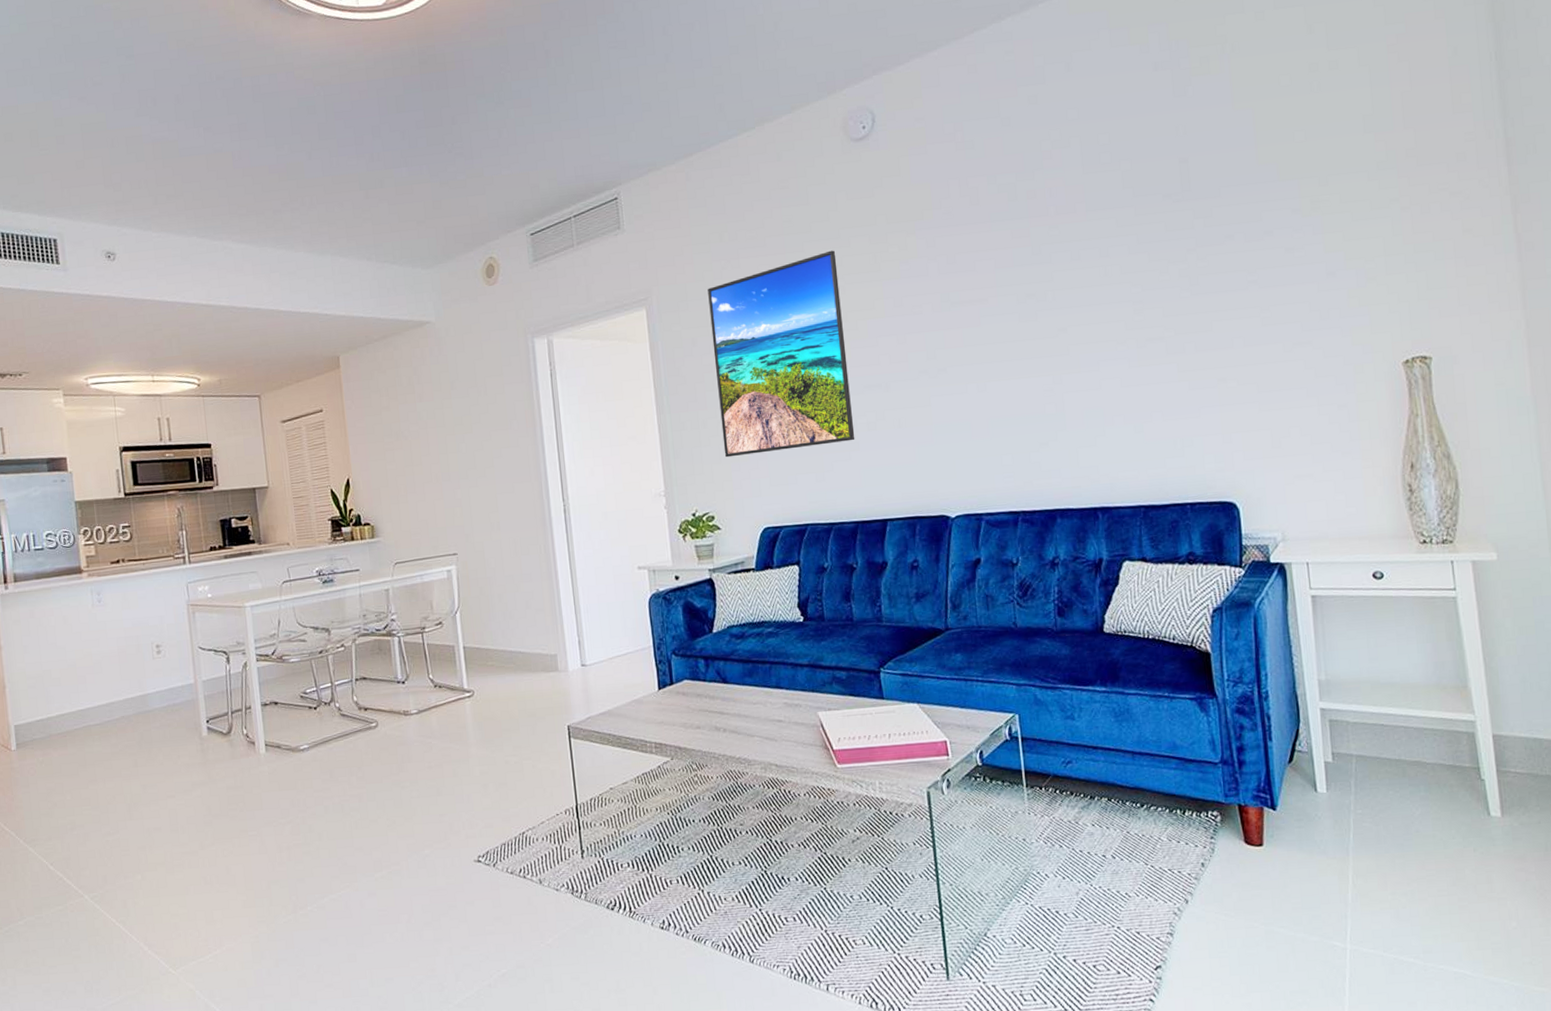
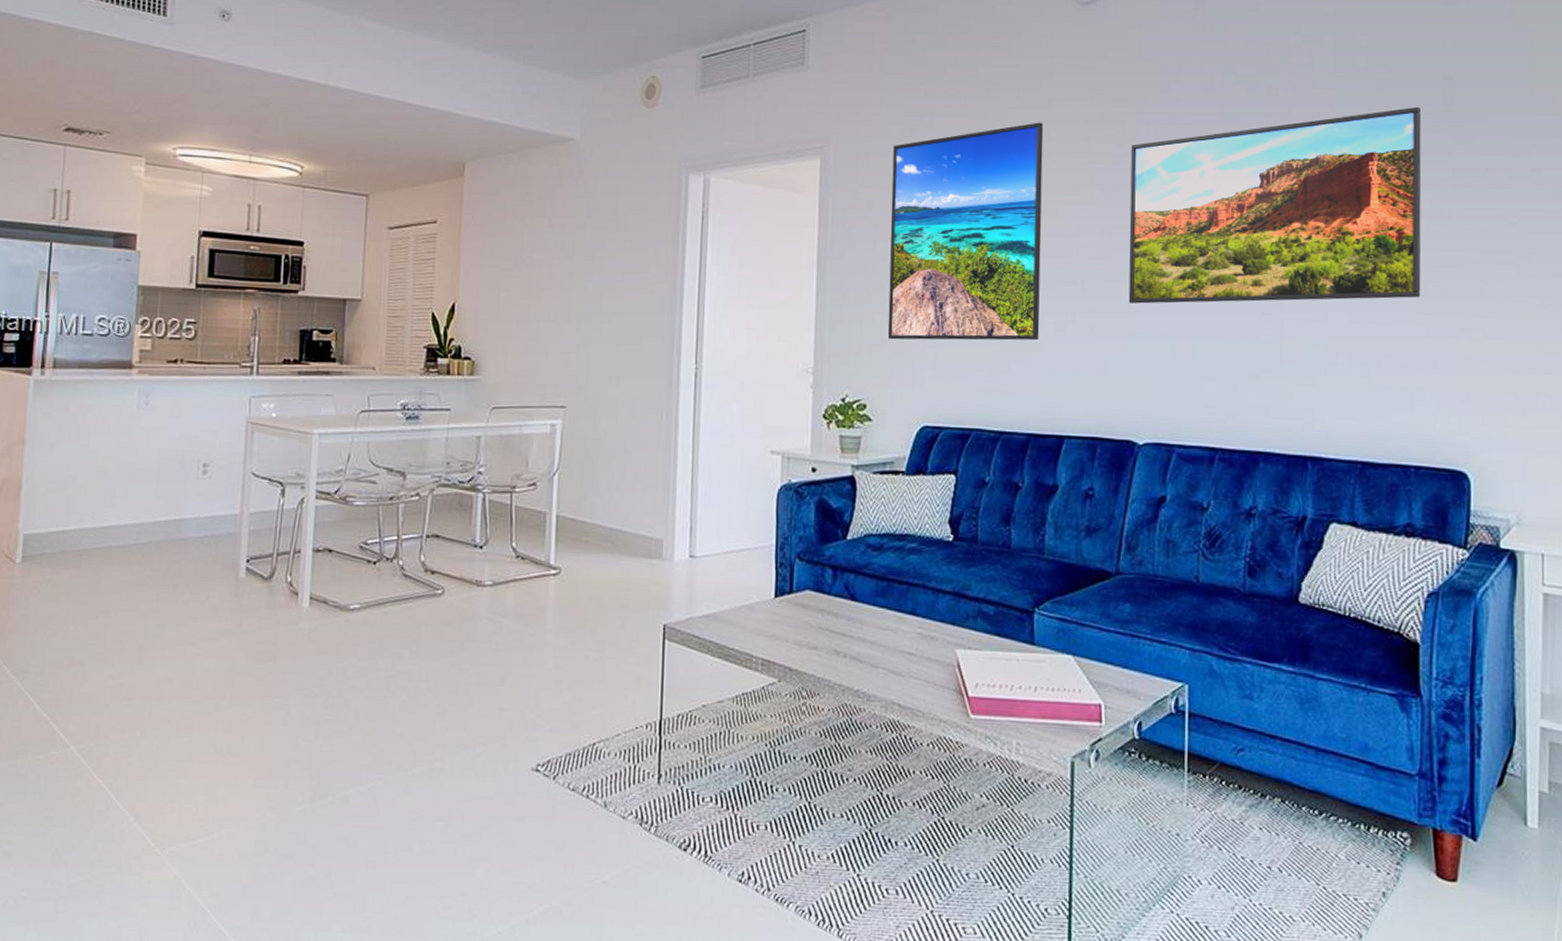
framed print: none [914,190,1180,398] -> present [1128,106,1422,304]

